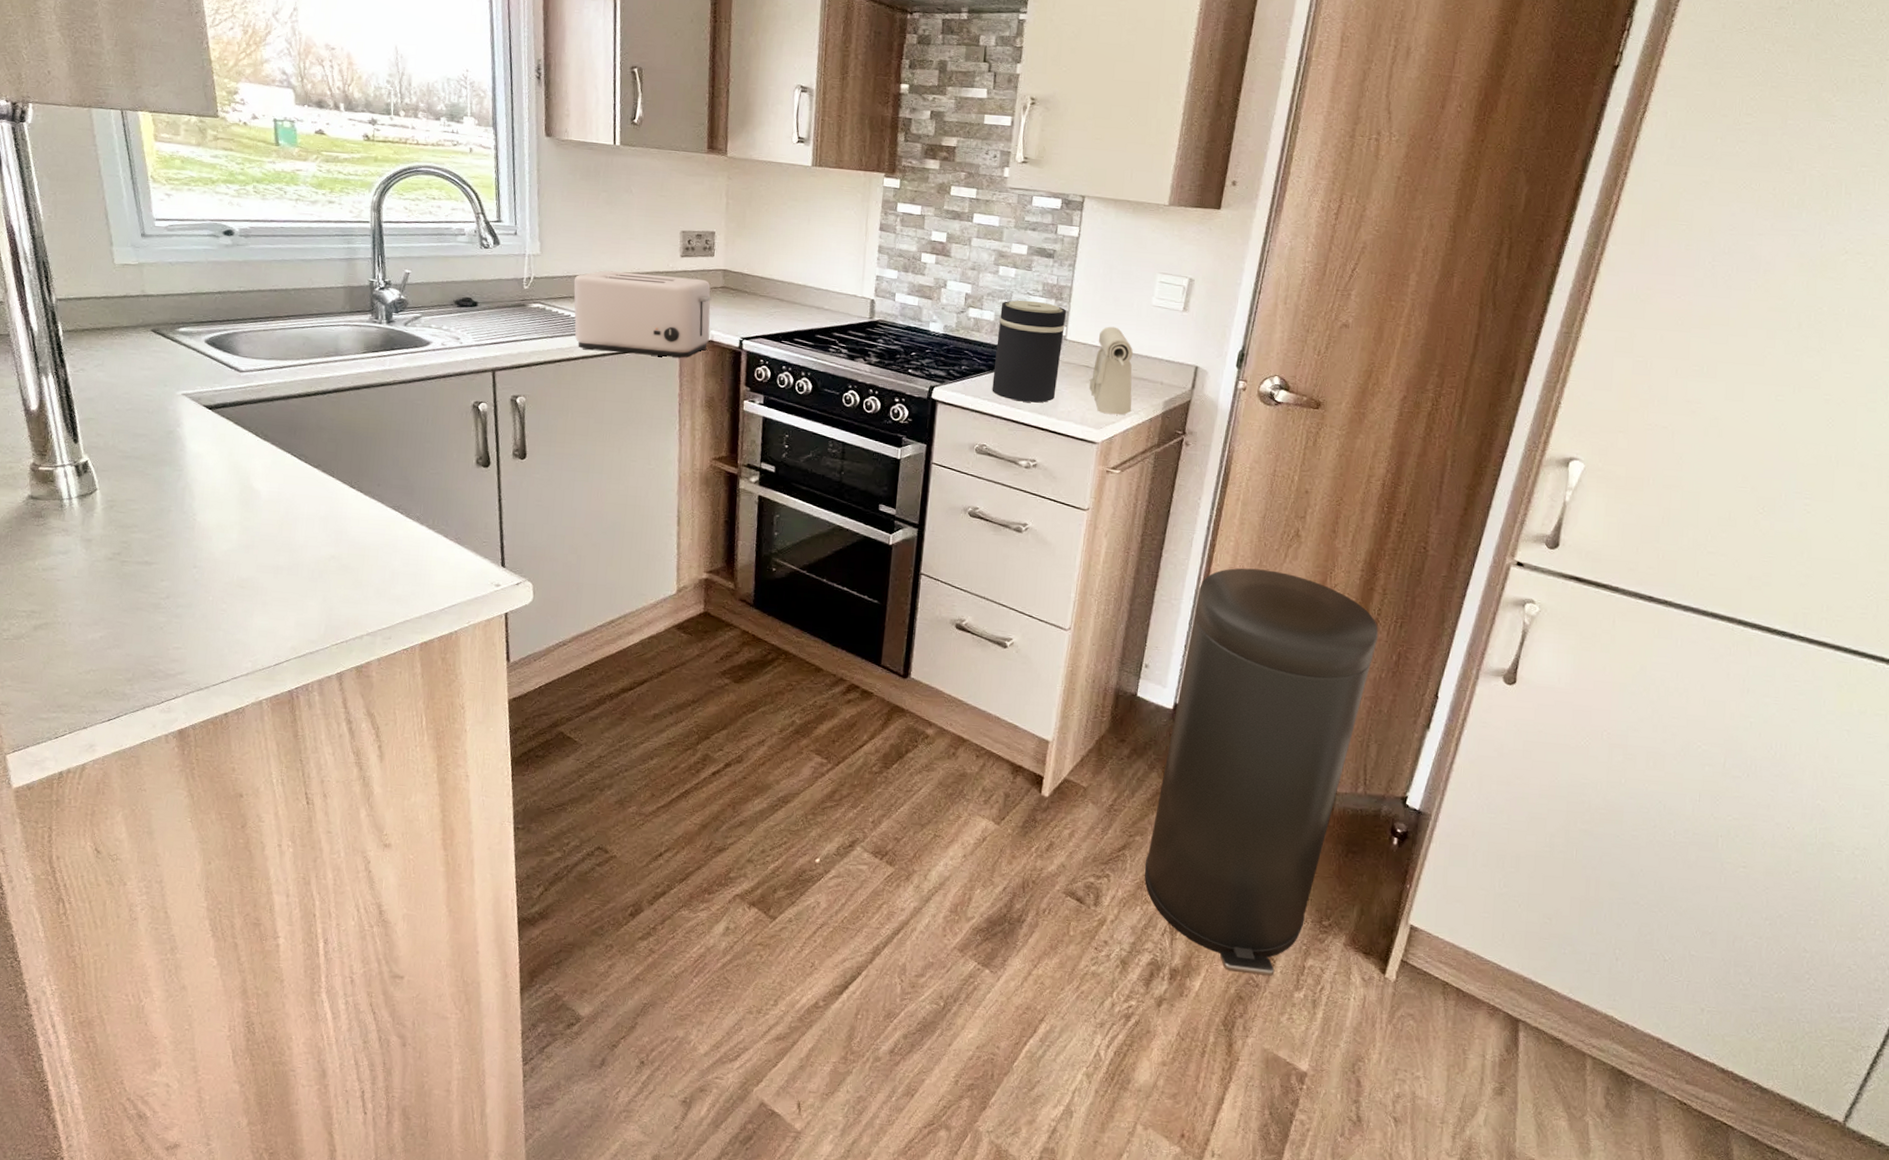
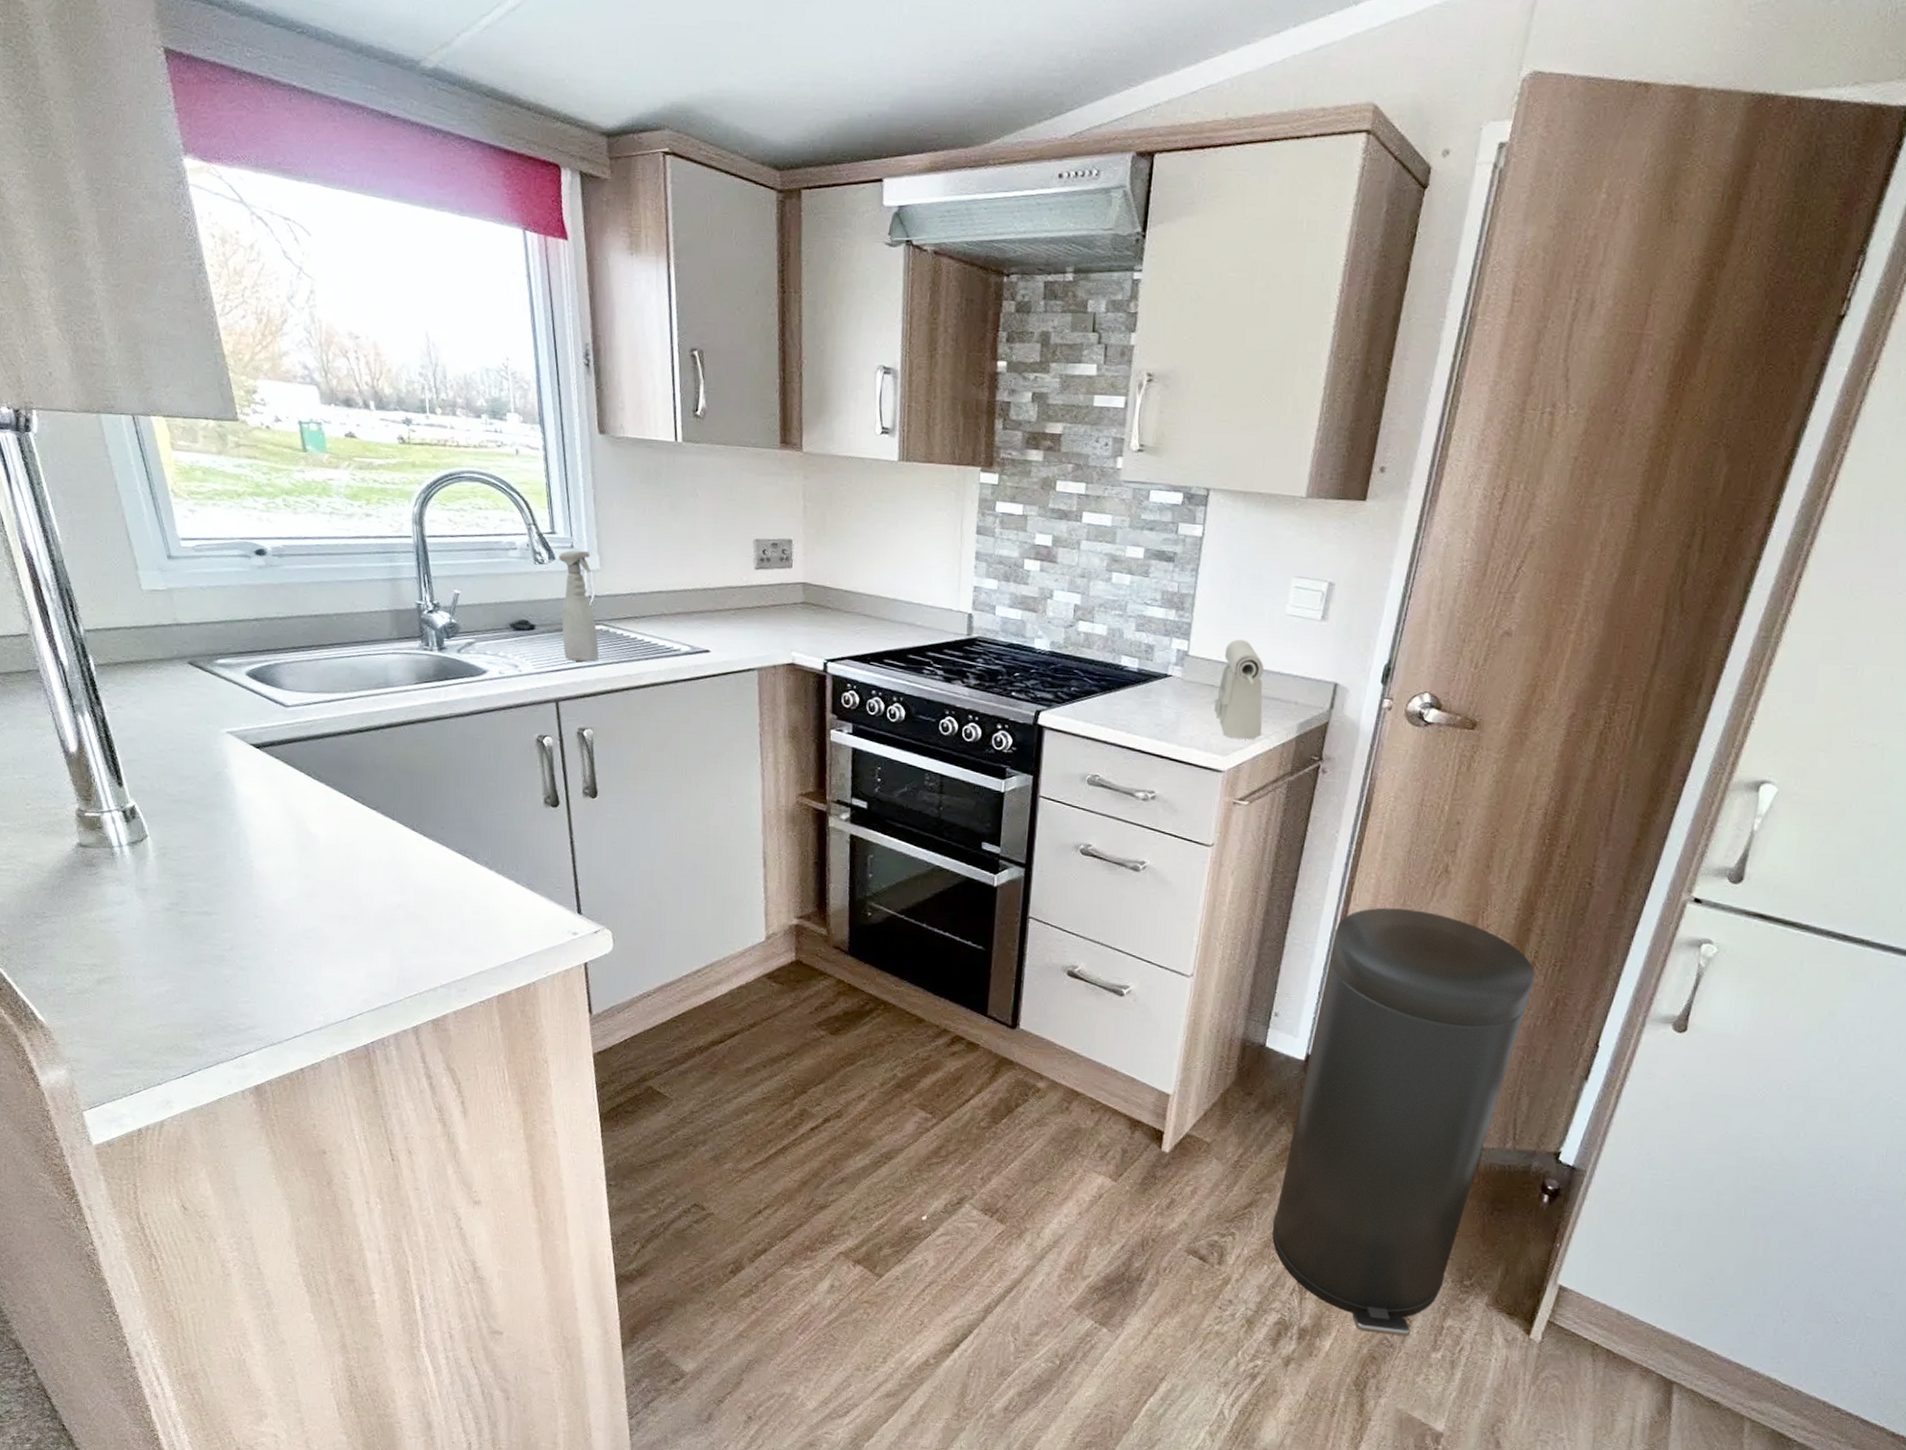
spray bottle: none [502,236,535,336] -> present [558,550,599,662]
toaster: present [573,270,712,359] -> none [638,586,791,684]
cylinder: present [992,300,1067,403] -> none [1105,611,1189,728]

